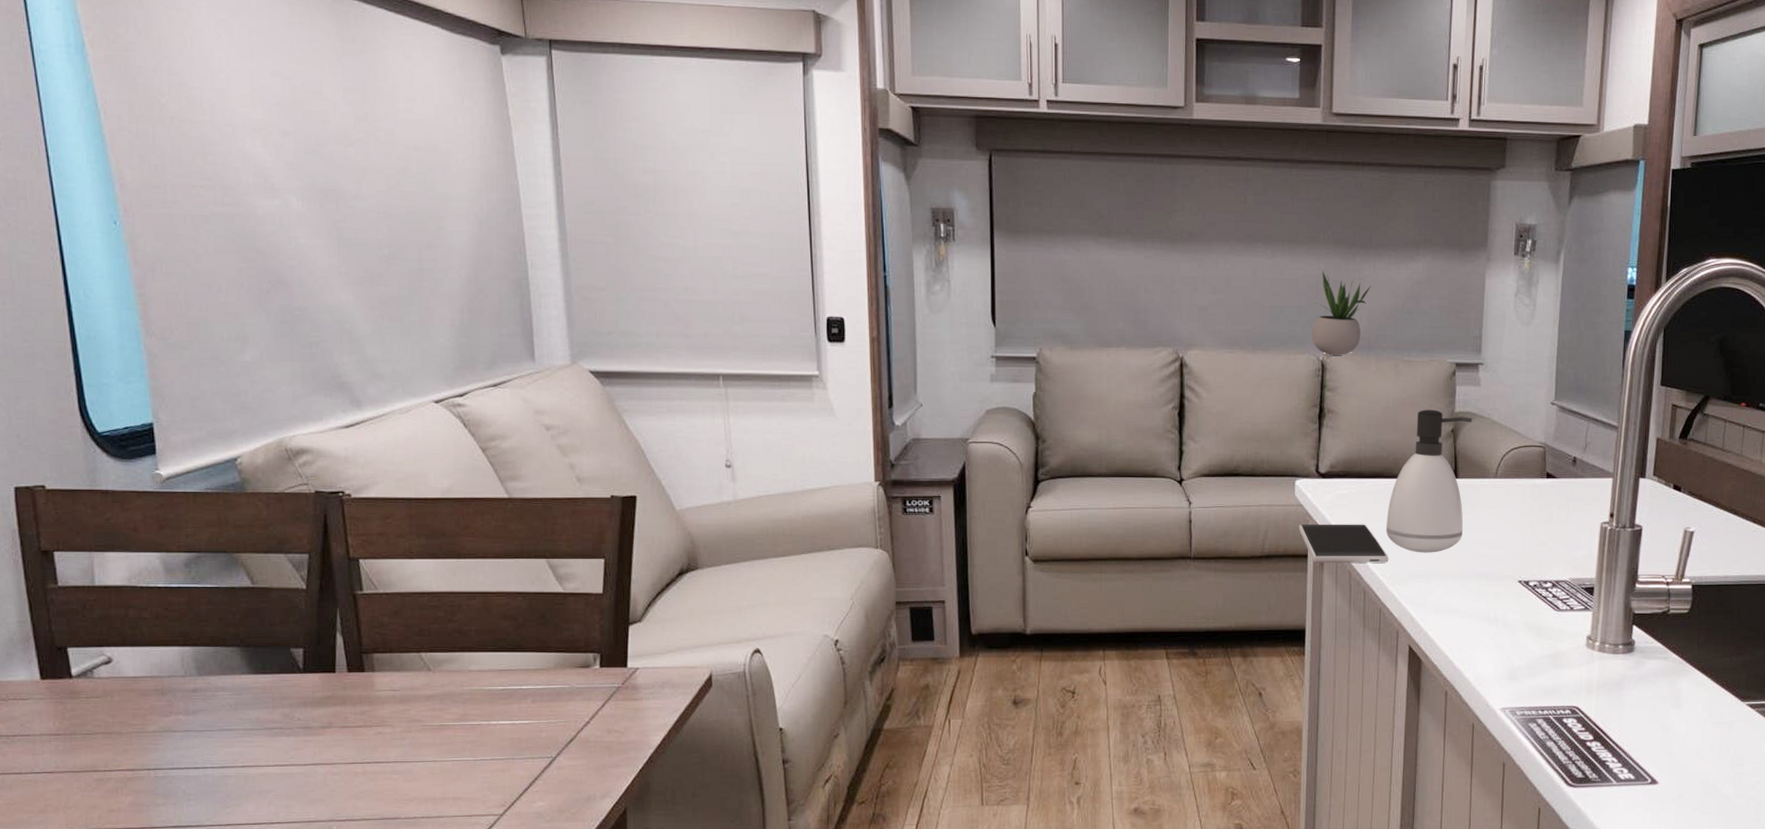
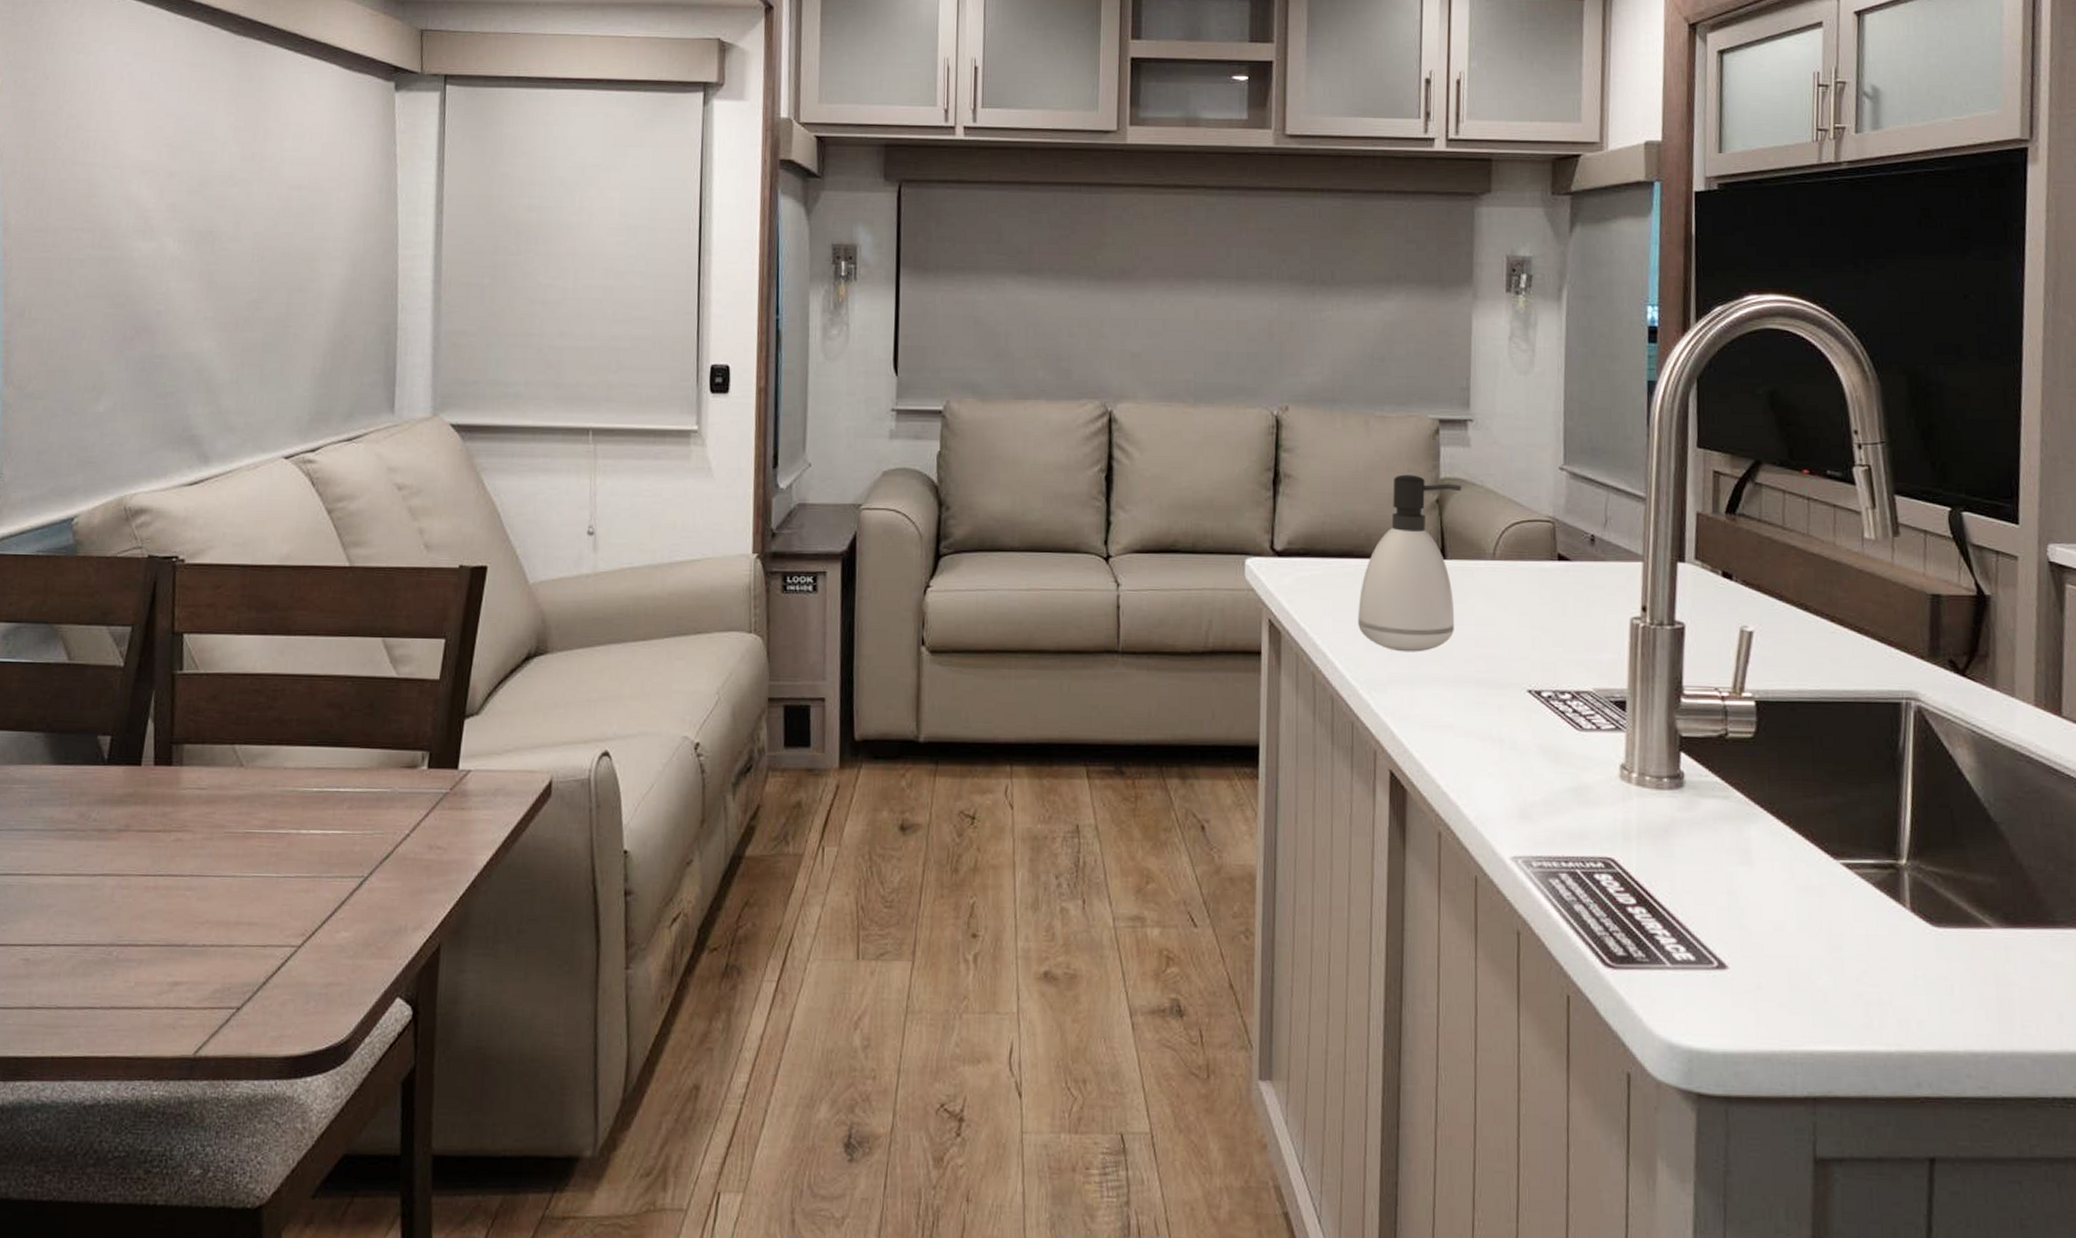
tablet: present [1298,524,1389,564] -> none [1249,612,1362,663]
potted plant: present [1312,270,1371,355] -> none [1264,311,1334,410]

